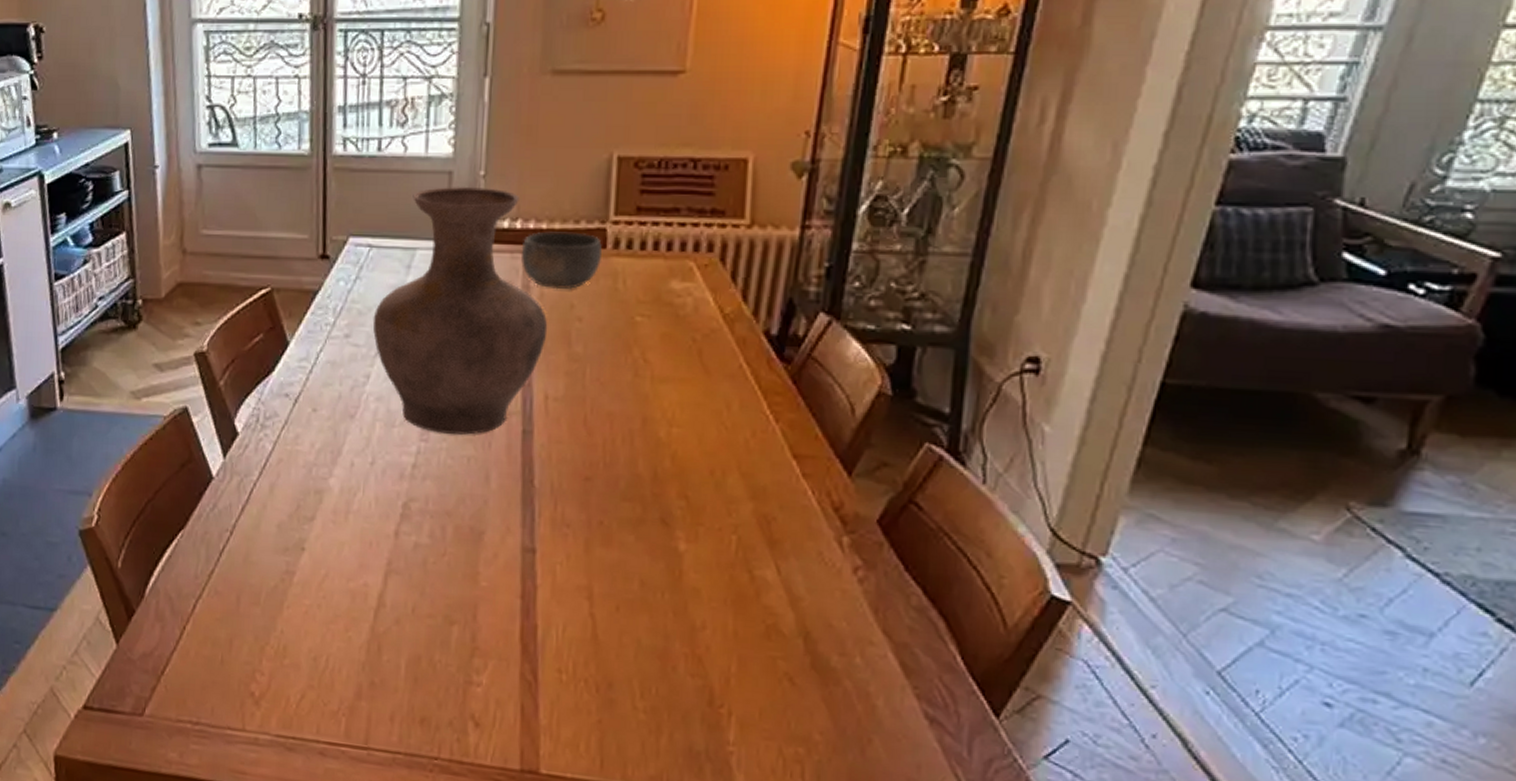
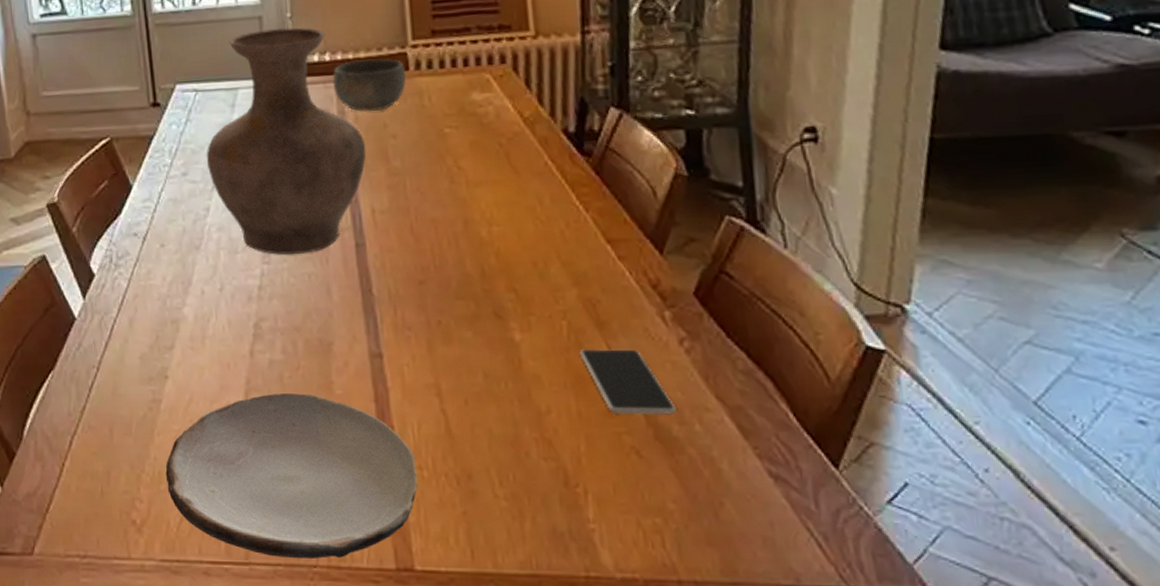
plate: none [290,578,556,753] -> present [165,393,418,559]
smartphone: none [745,566,839,645] -> present [579,348,676,415]

